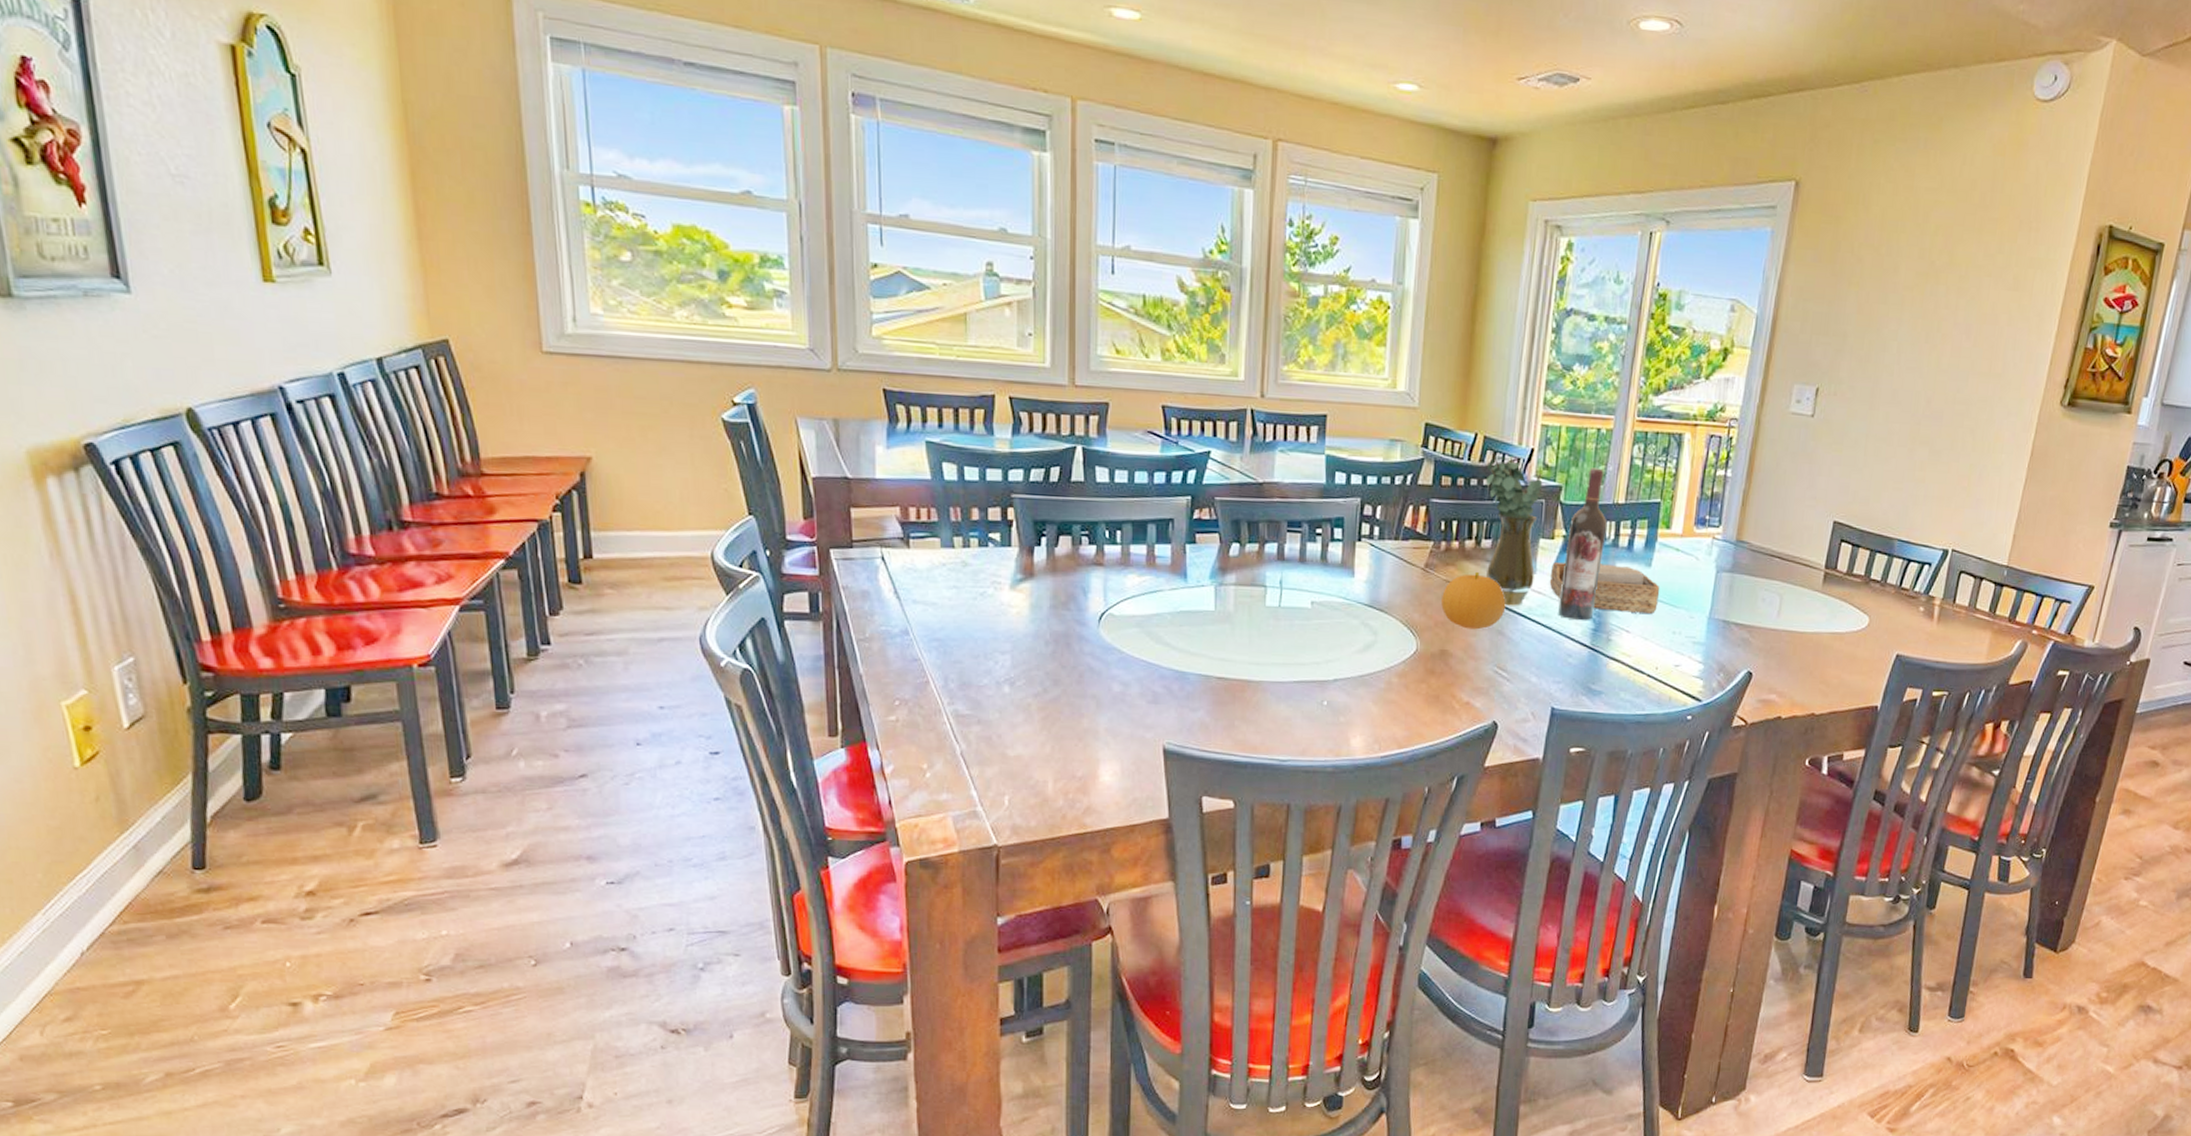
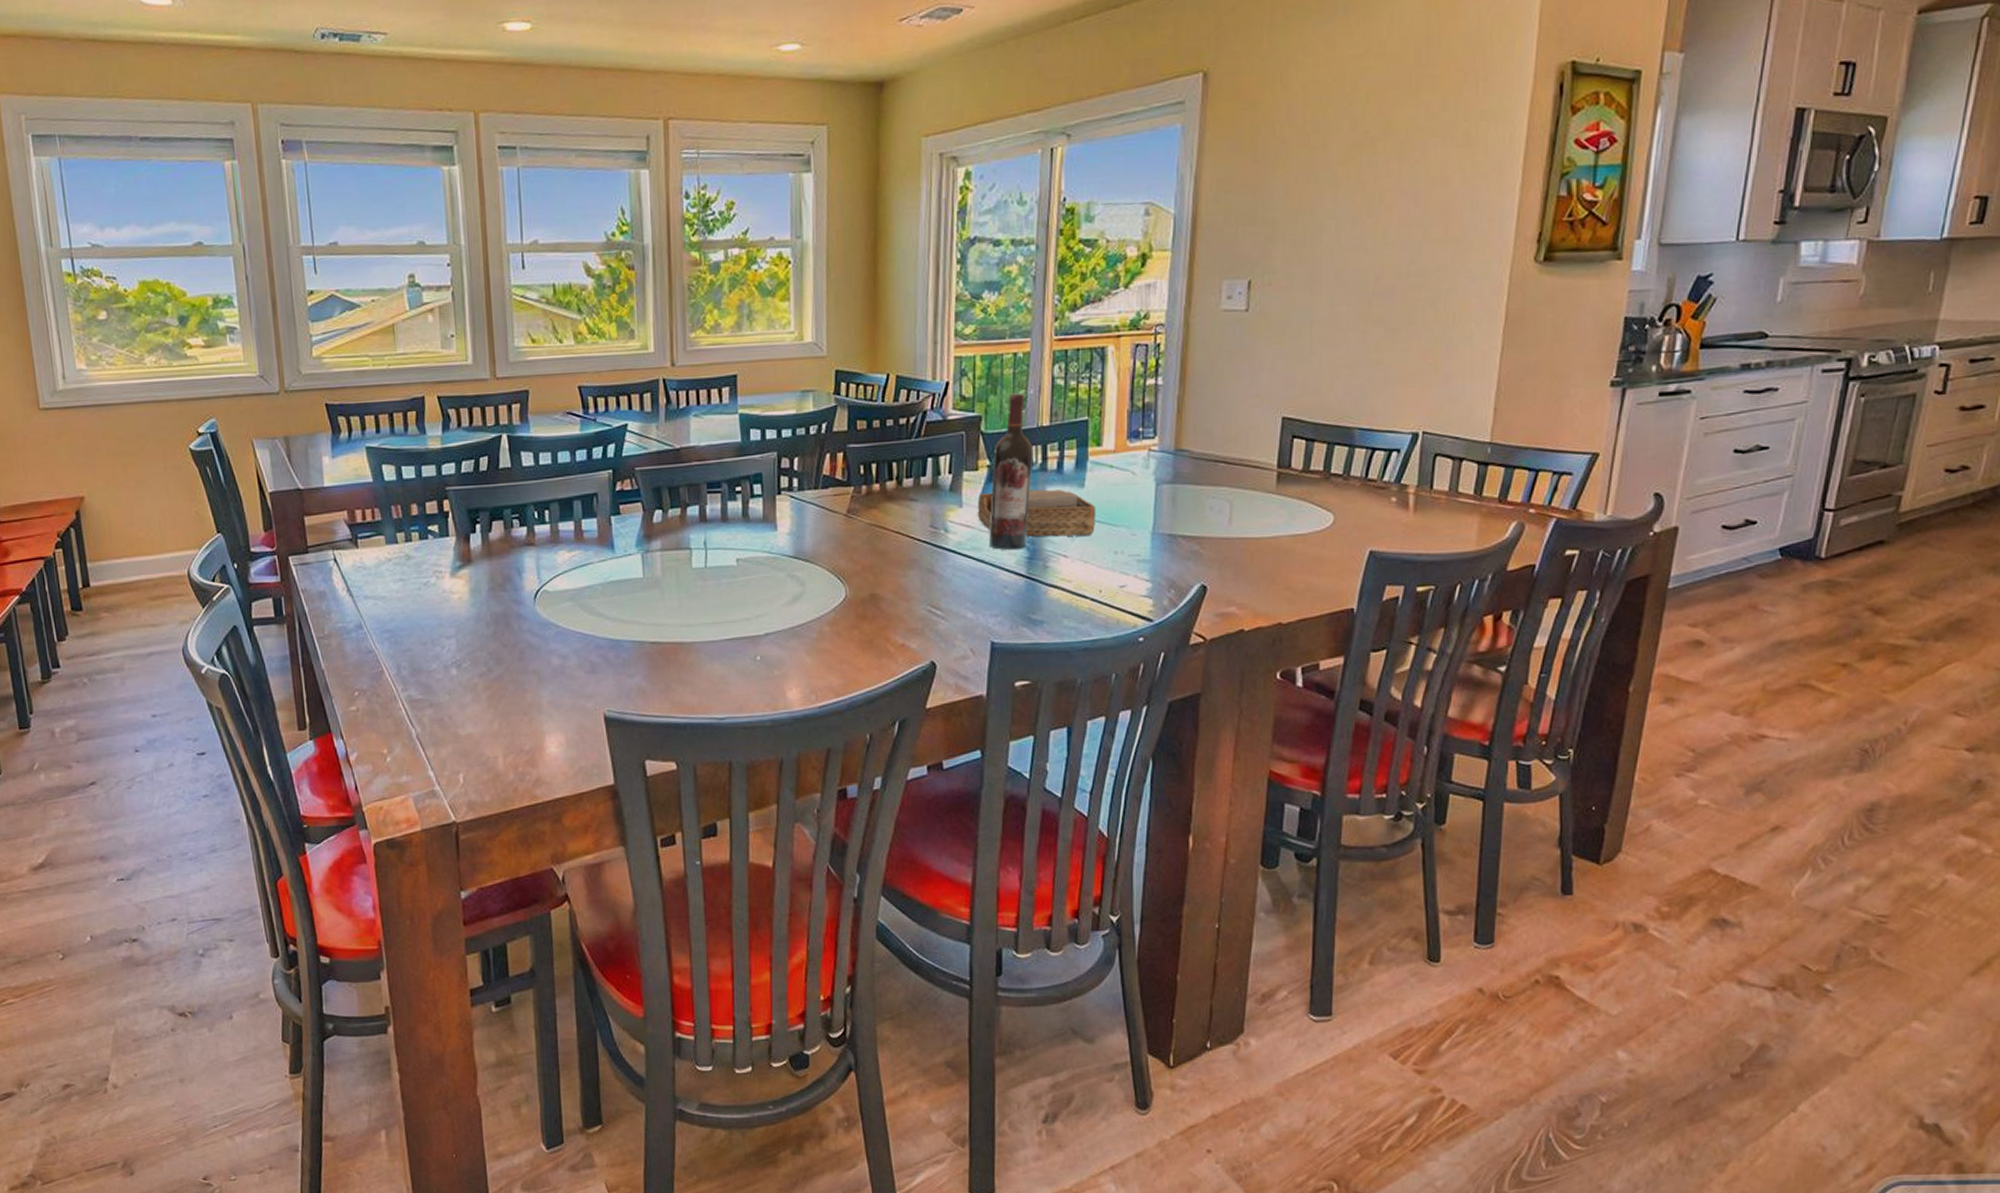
fruit: present [1441,571,1506,630] -> none [867,511,934,571]
vase: present [1485,450,1543,606] -> none [902,389,962,543]

